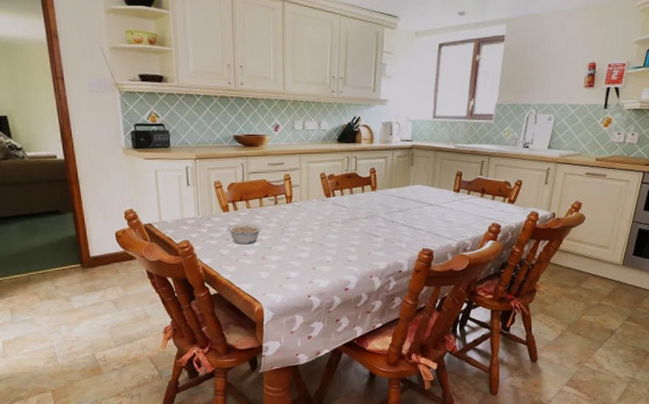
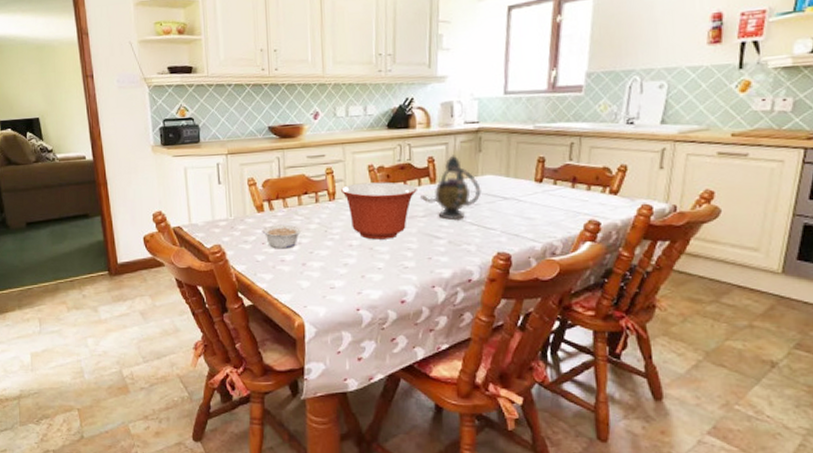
mixing bowl: none [297,188,361,237] -> present [341,182,417,240]
teapot: none [363,167,412,222] -> present [420,155,481,221]

